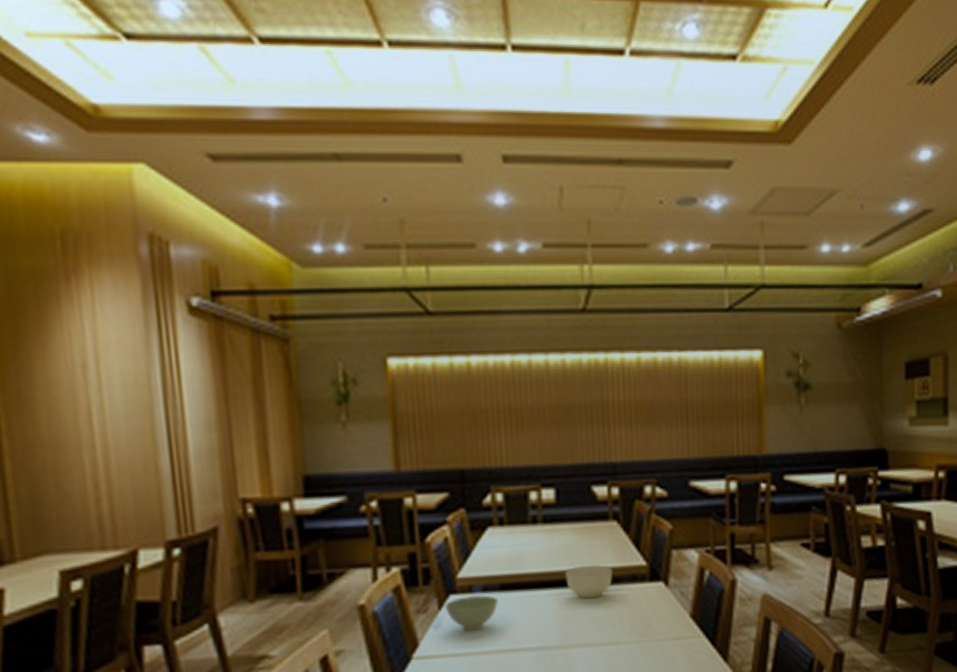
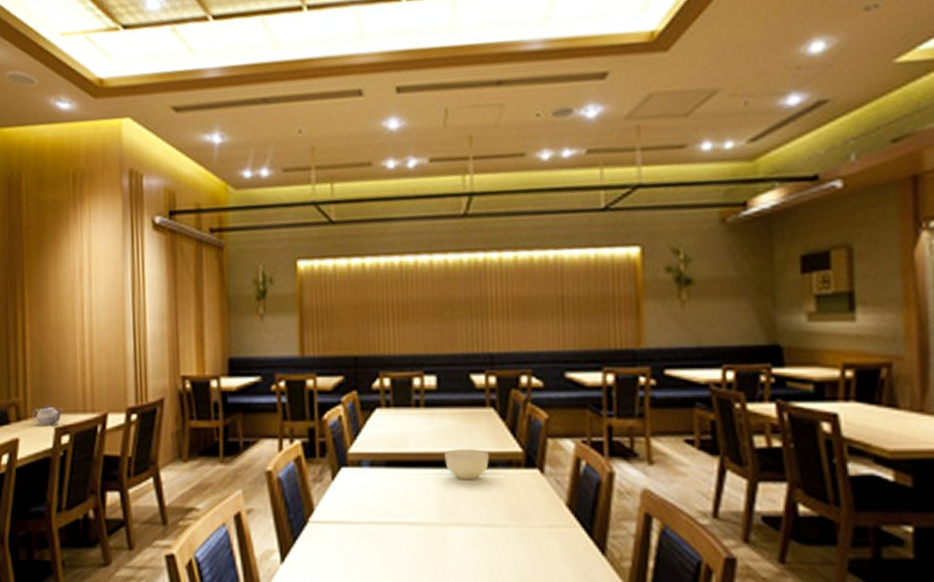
teapot: none [21,542,72,572] -> present [31,405,64,427]
bowl: present [444,594,498,633] -> none [337,469,383,503]

